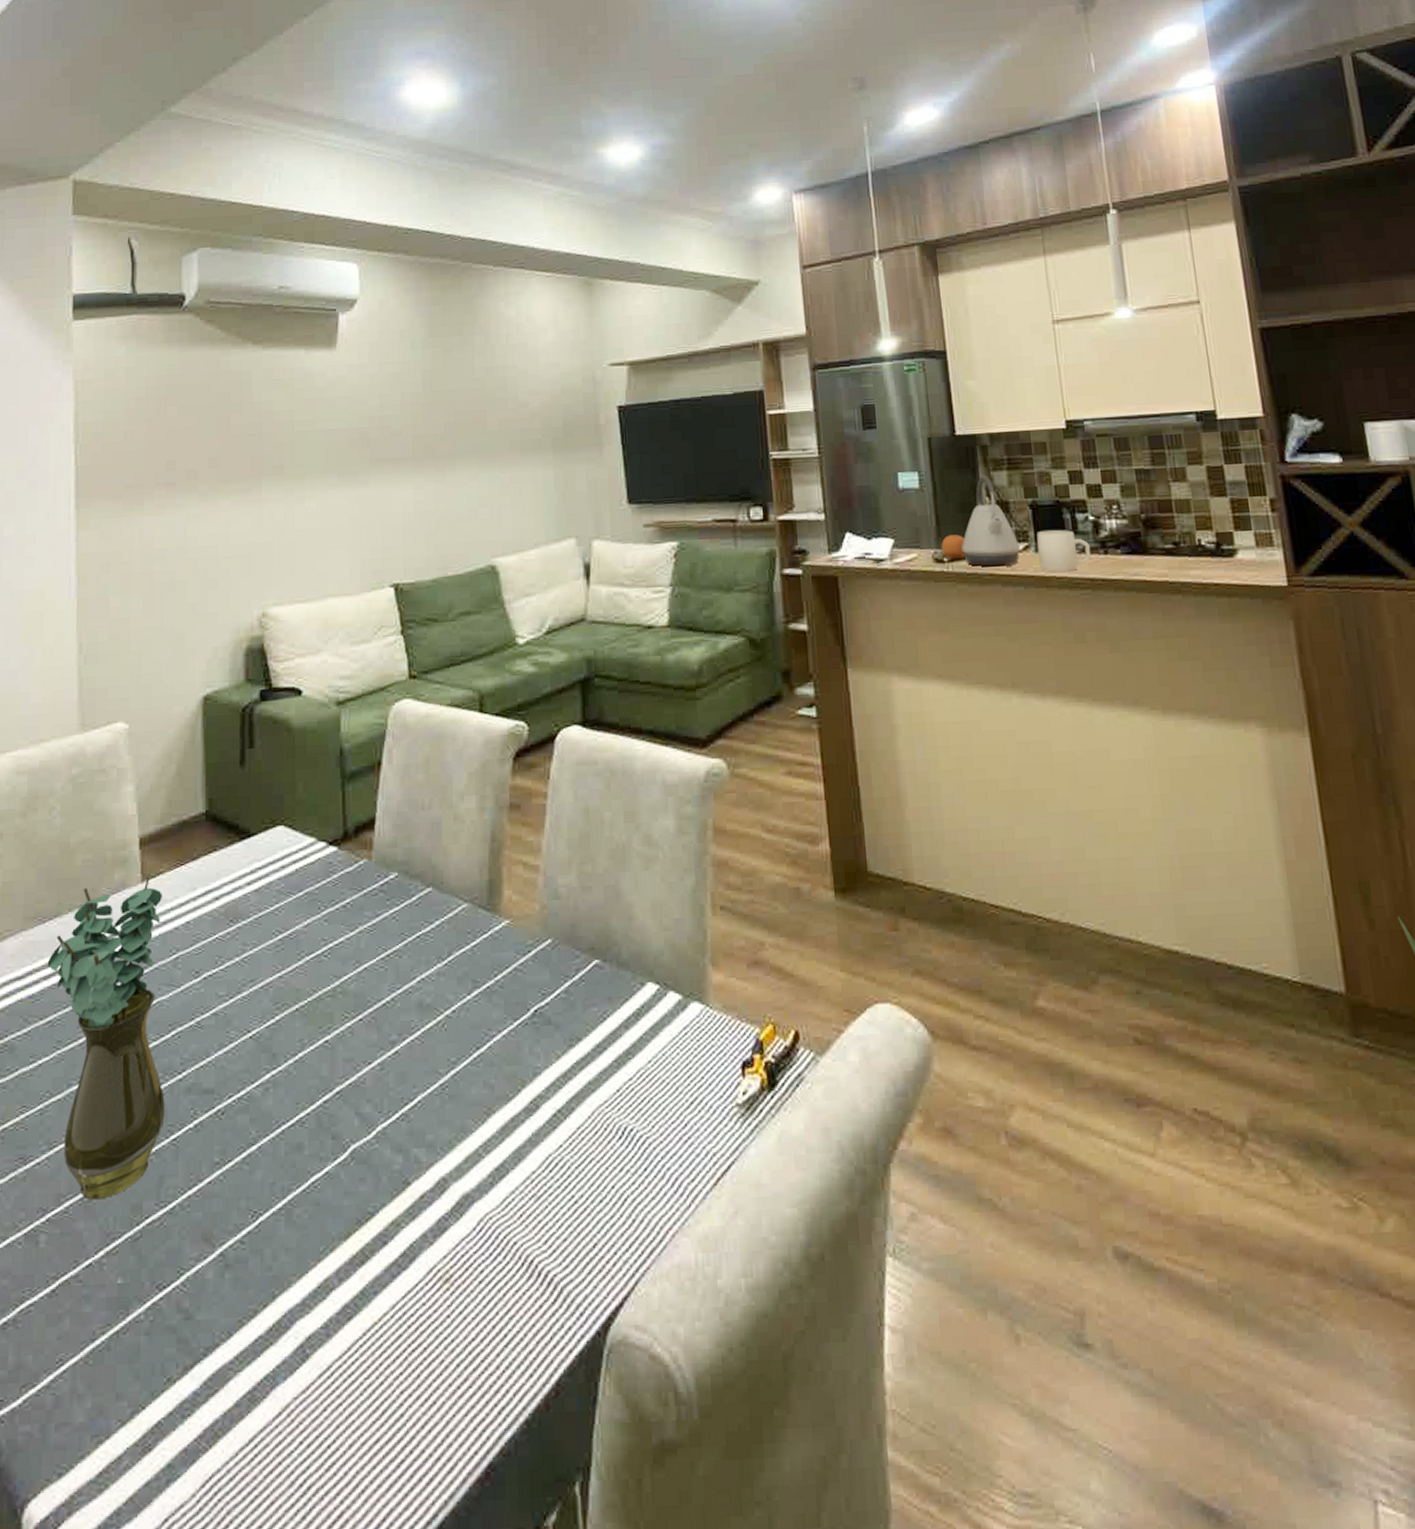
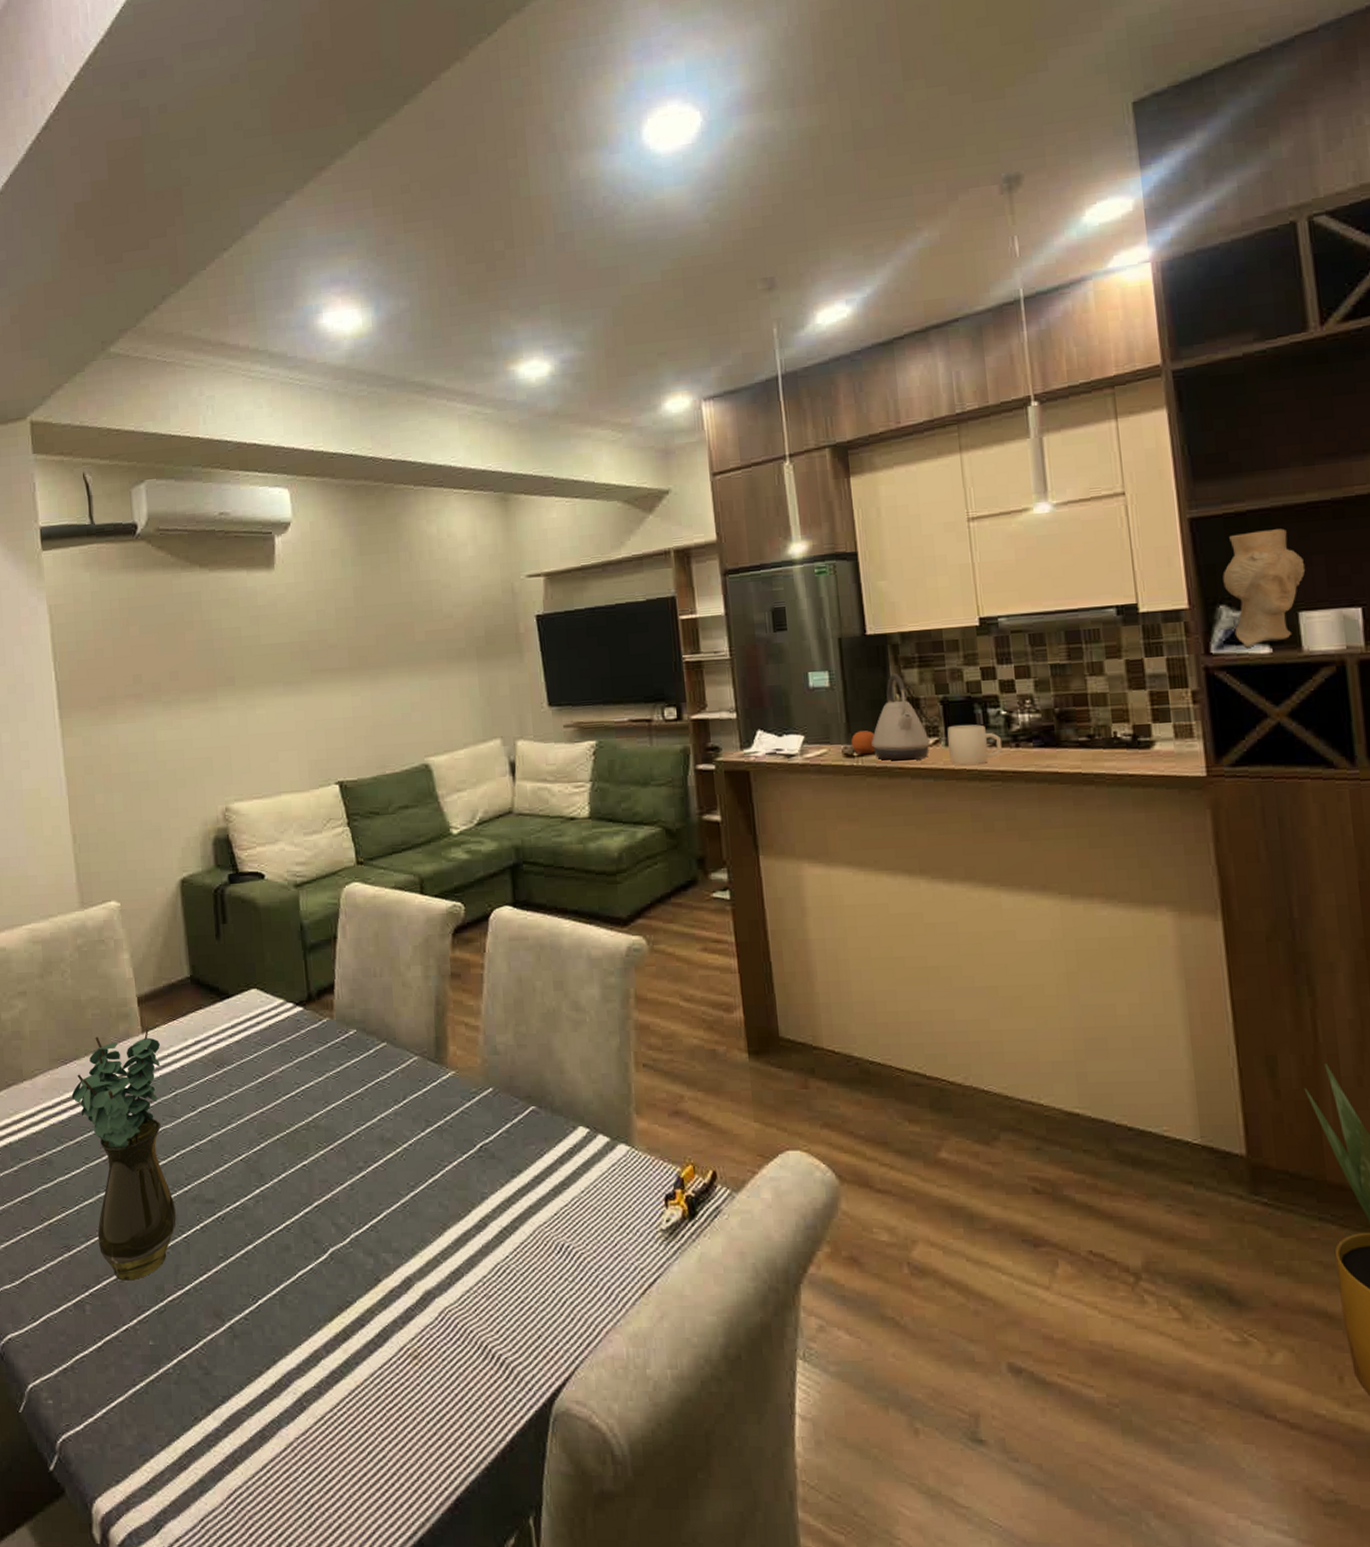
decorative vase: none [1293,341,1368,457] -> present [1222,529,1306,648]

